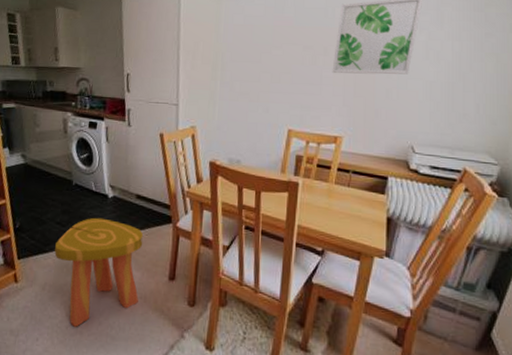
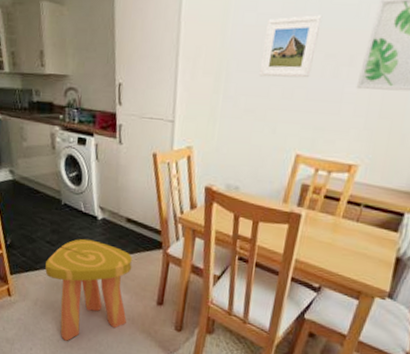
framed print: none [250,16,298,66] -> present [259,15,322,78]

